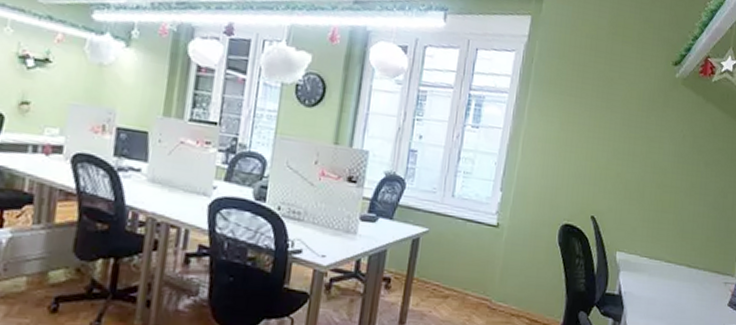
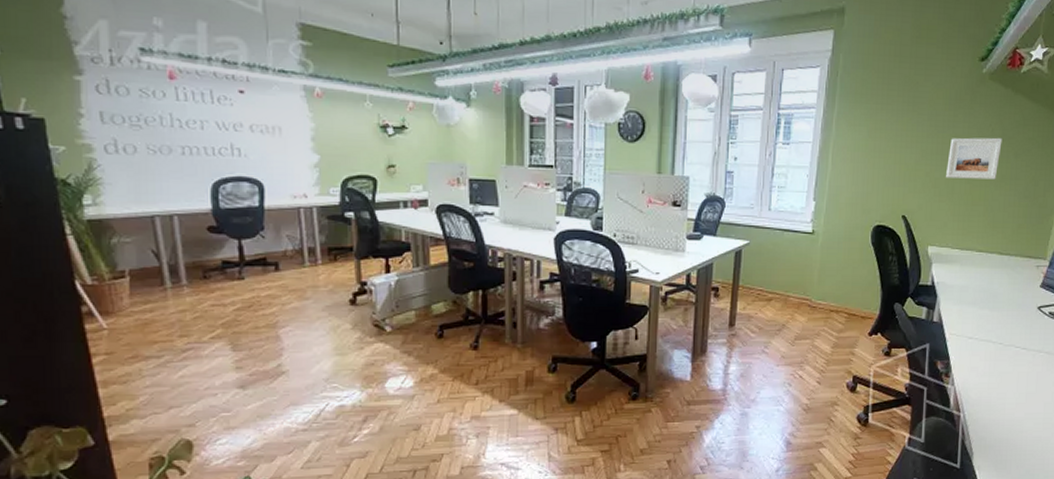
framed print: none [637,140,693,187] -> present [946,137,1002,180]

